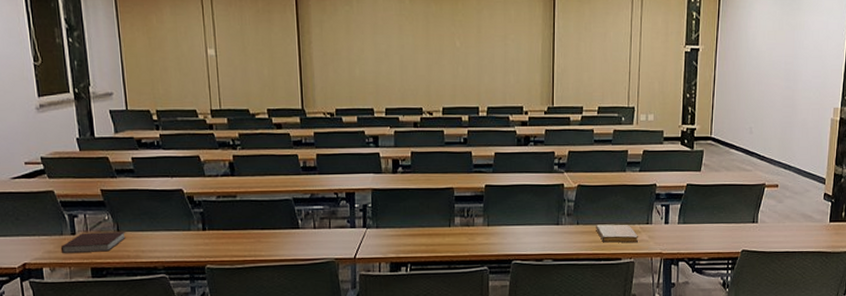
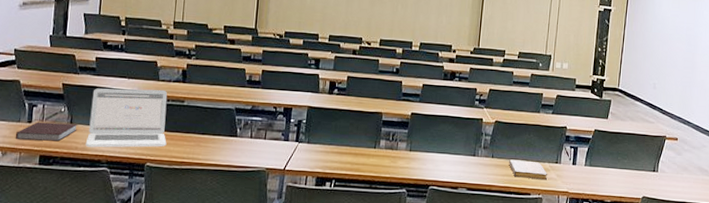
laptop: none [135,186,225,255] -> present [85,88,168,148]

